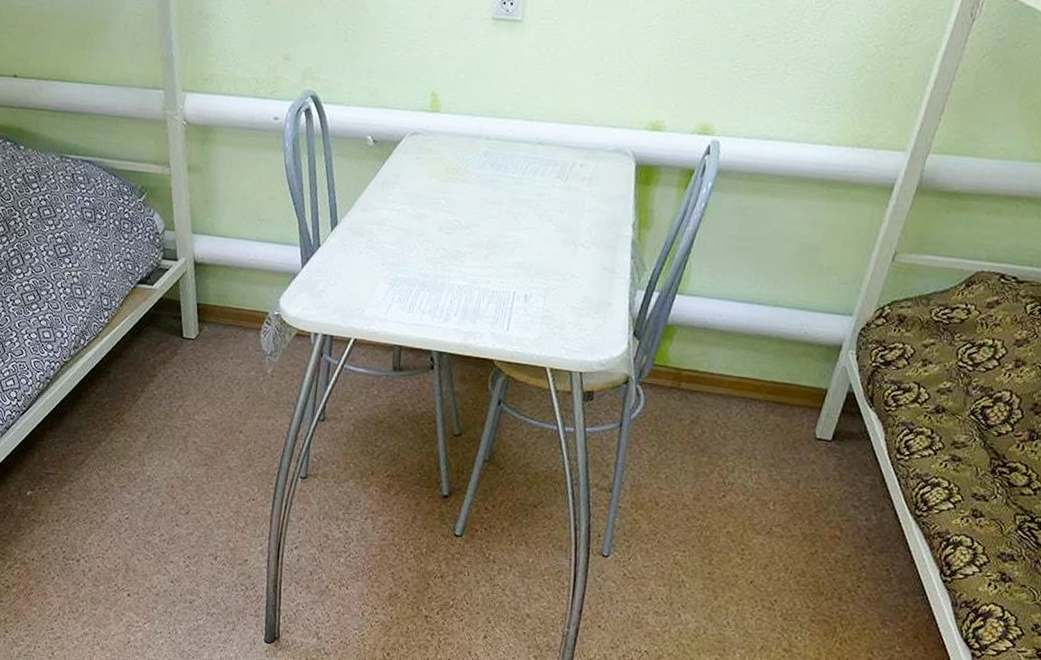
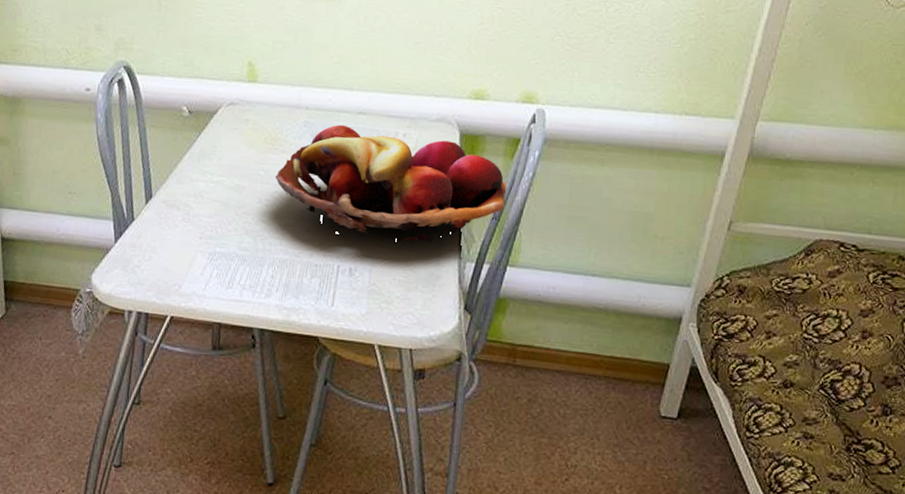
fruit basket: none [455,154,679,270] -> present [275,124,507,242]

